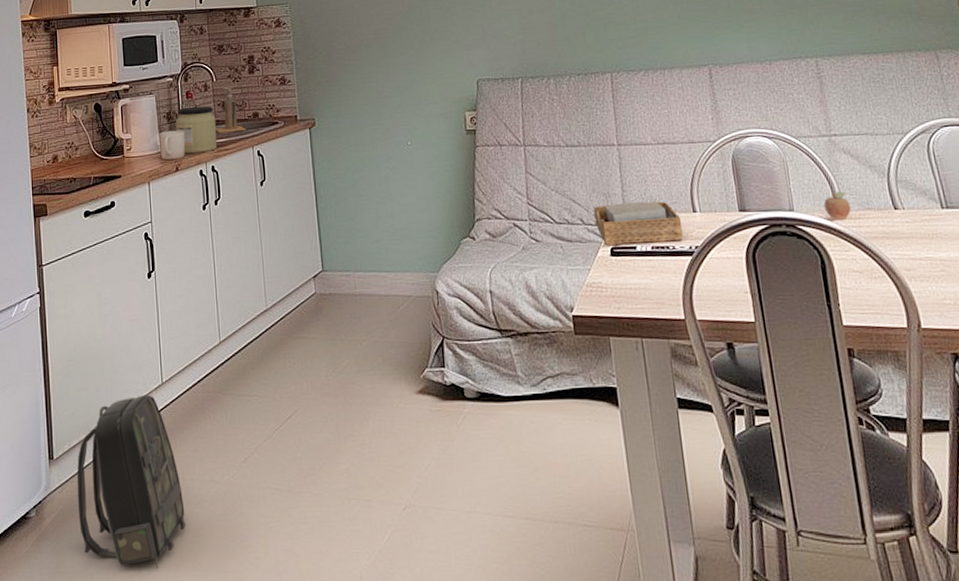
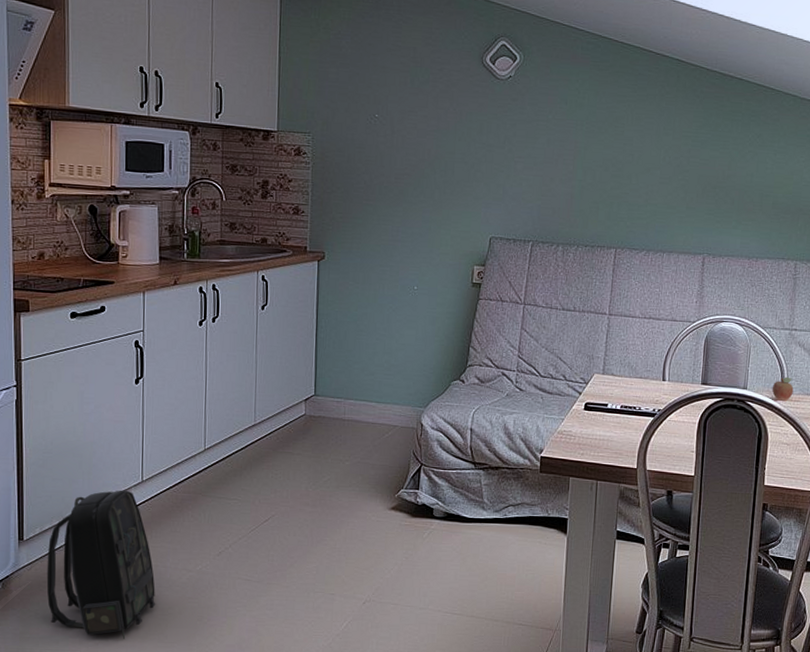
mug: present [159,130,186,160] -> none [159,243,187,274]
jar: present [176,106,218,154] -> none [178,223,222,271]
soap dispenser: present [215,87,246,133] -> none [220,209,253,255]
napkin holder: present [593,201,684,246] -> none [575,366,651,404]

